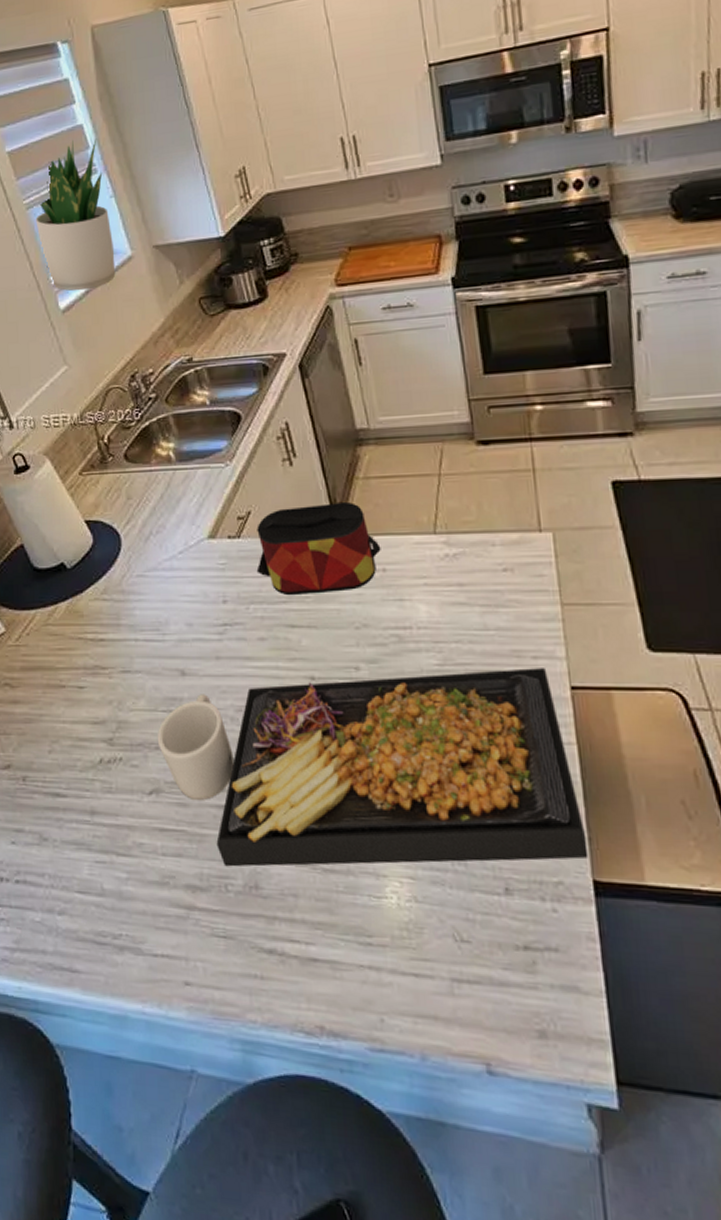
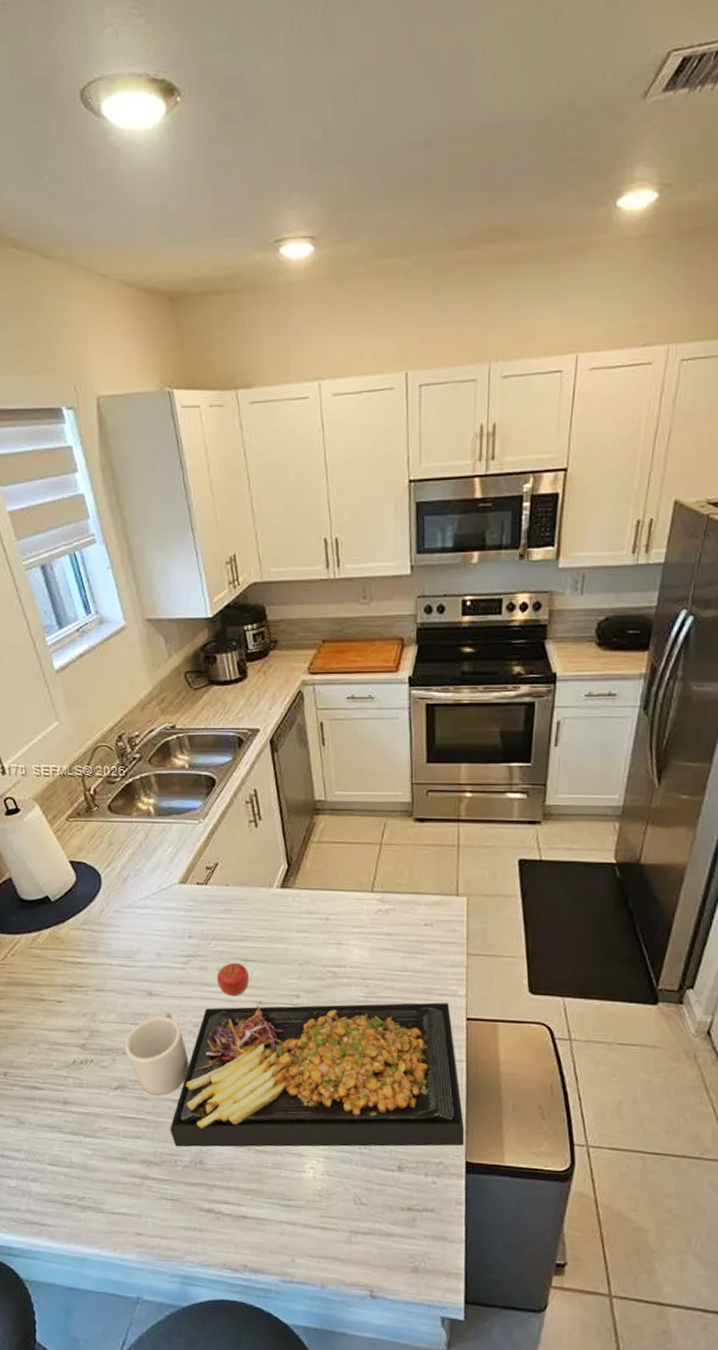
planter: present [35,138,116,292] -> none [34,508,109,654]
bag: present [256,501,381,595] -> none [219,860,326,935]
fruit: none [258,629,298,672] -> present [216,962,250,997]

